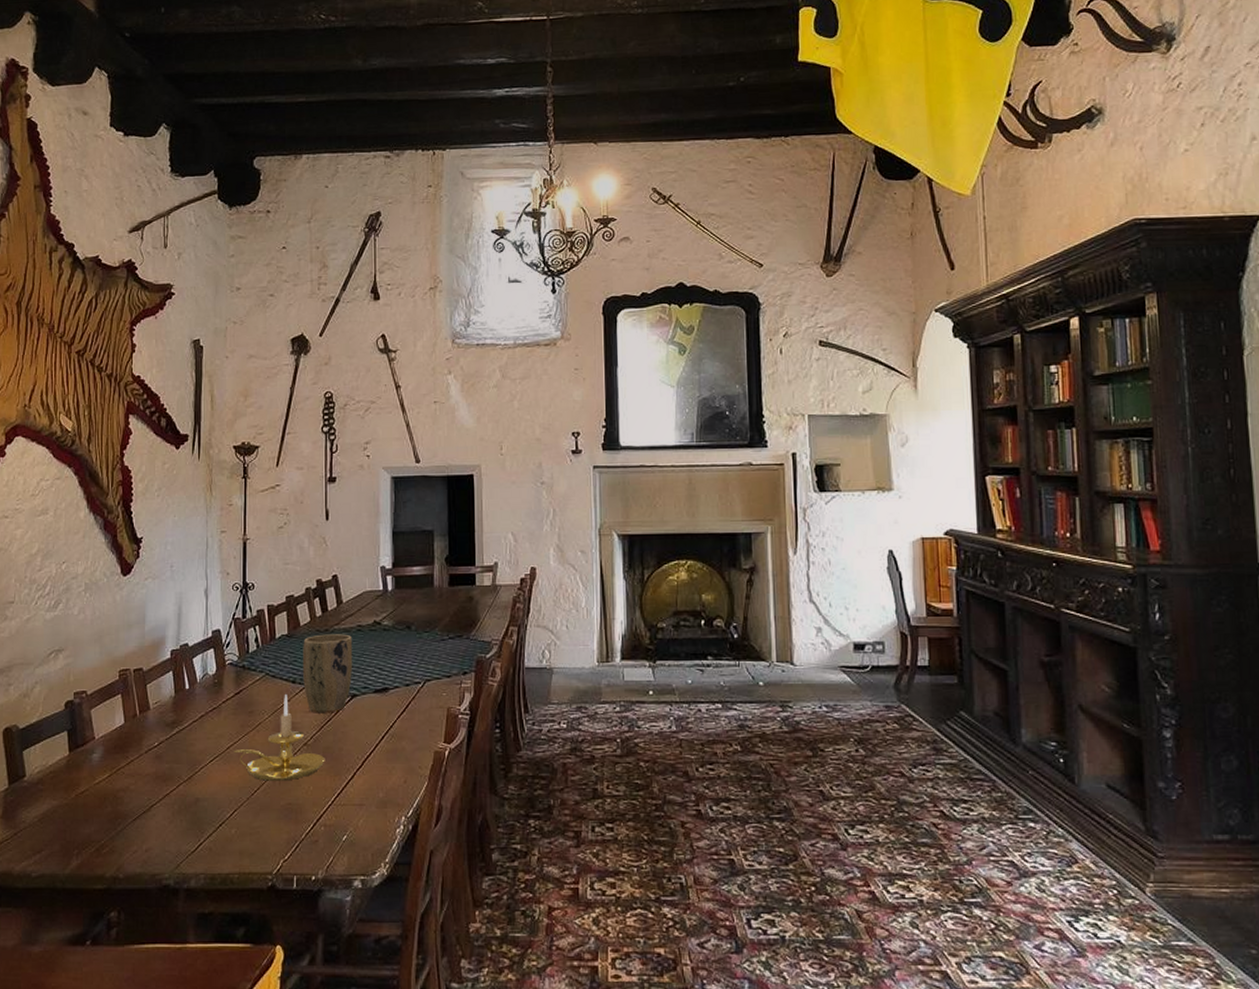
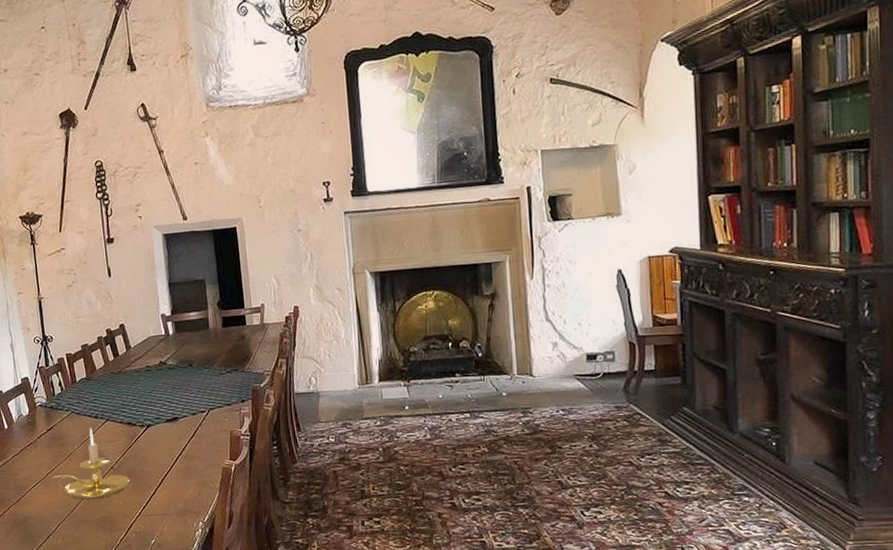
plant pot: present [303,634,353,713] -> none [100,374,146,442]

